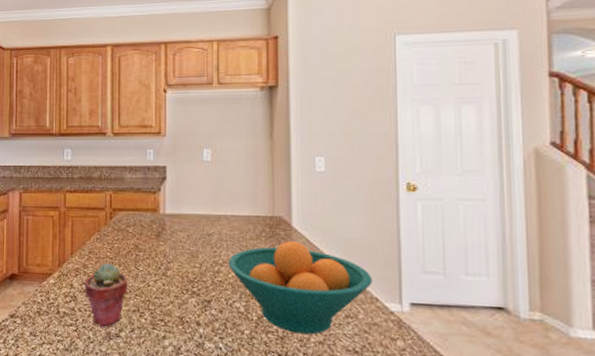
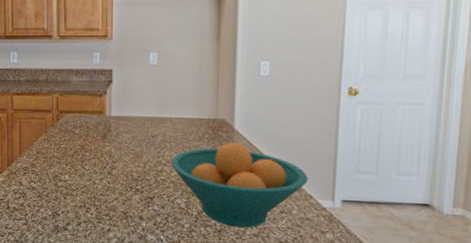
potted succulent: present [83,263,128,328] -> none [32,162,75,222]

